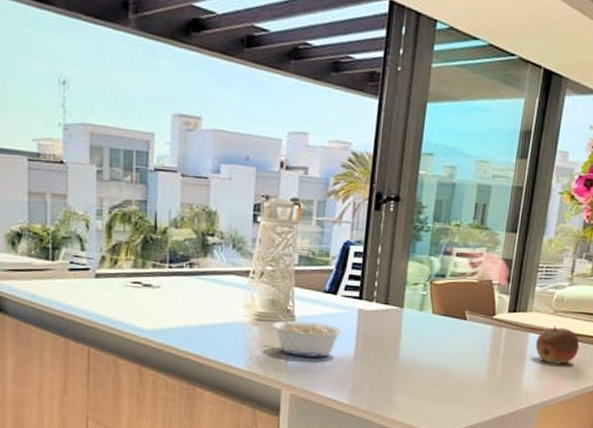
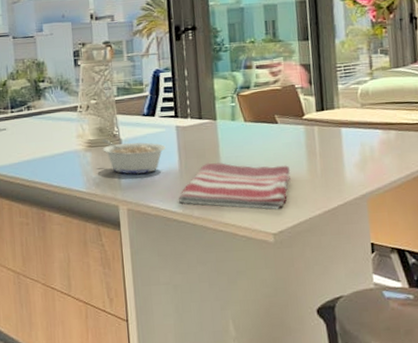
dish towel: none [348,353,470,412] -> present [179,162,291,210]
fruit: present [535,326,580,364] -> none [349,118,396,154]

